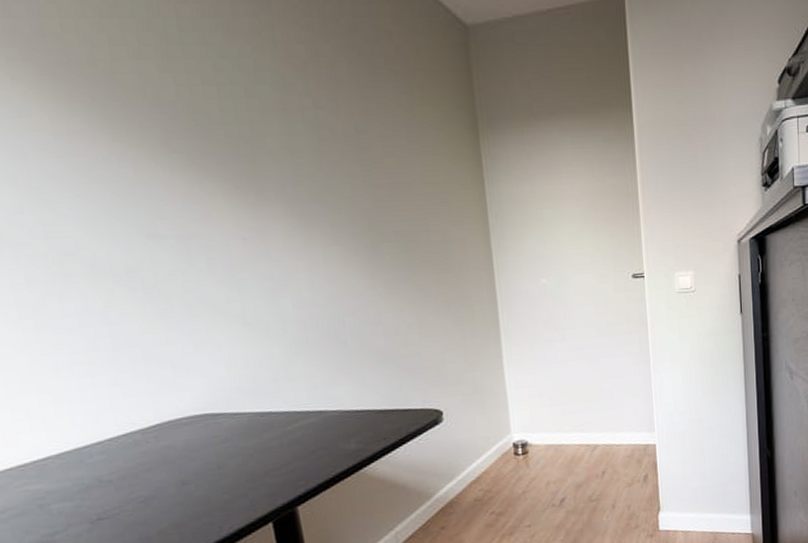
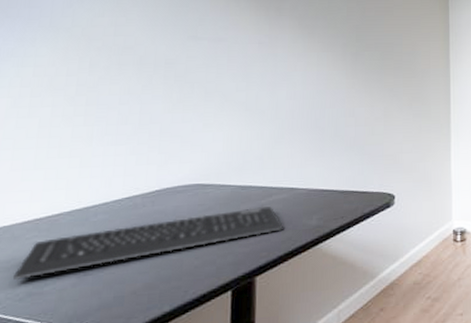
keyboard: none [14,433,318,531] -> present [14,206,283,281]

